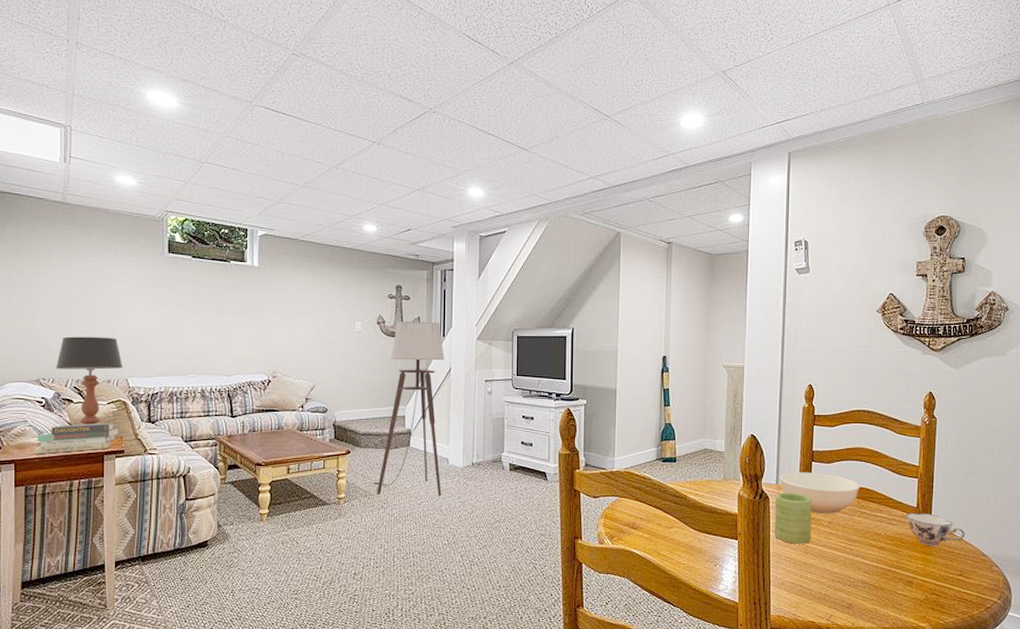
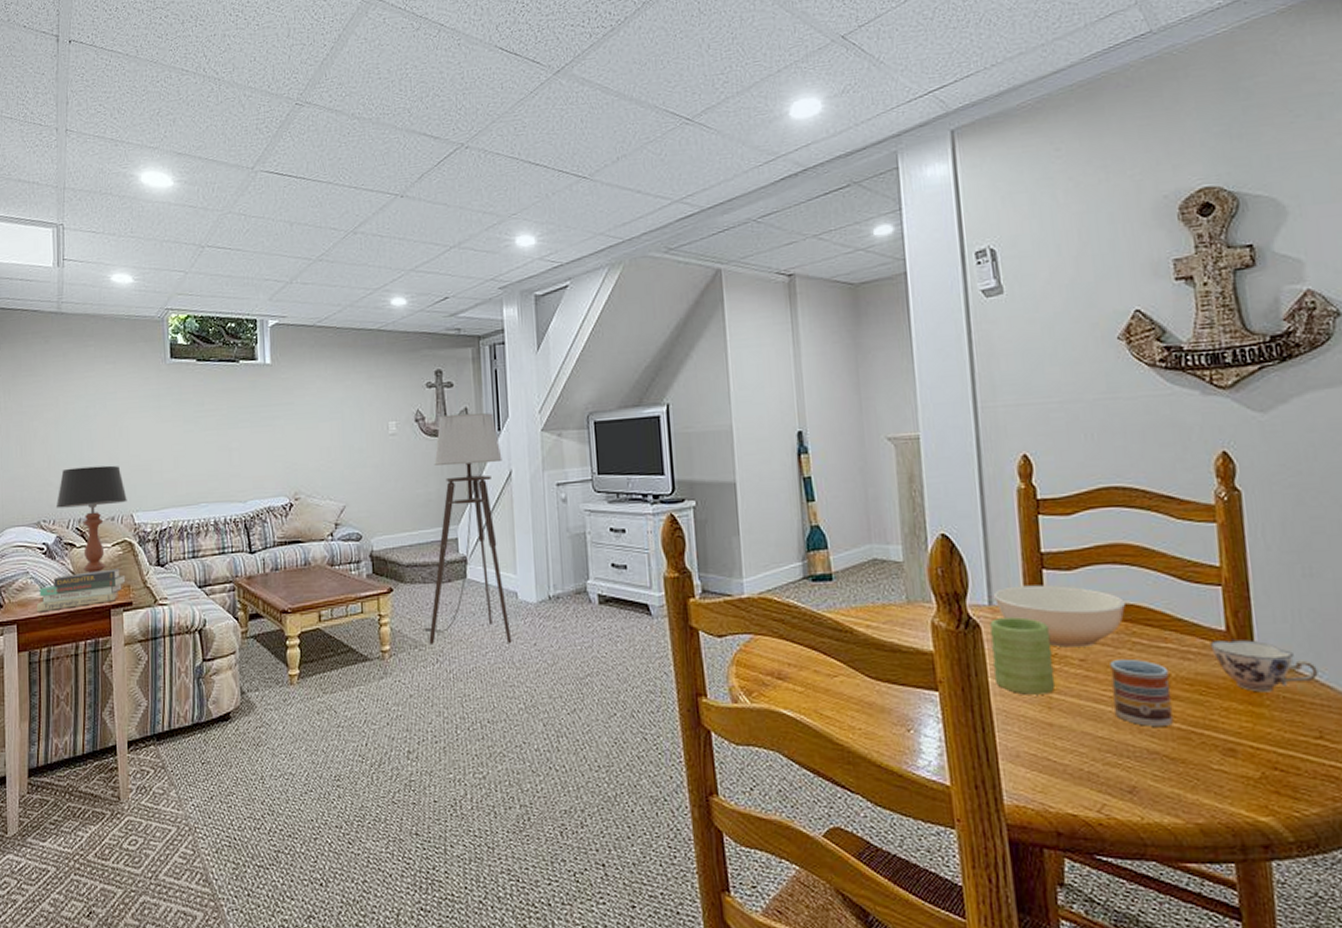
cup: none [844,523,880,566] -> present [1110,659,1174,726]

